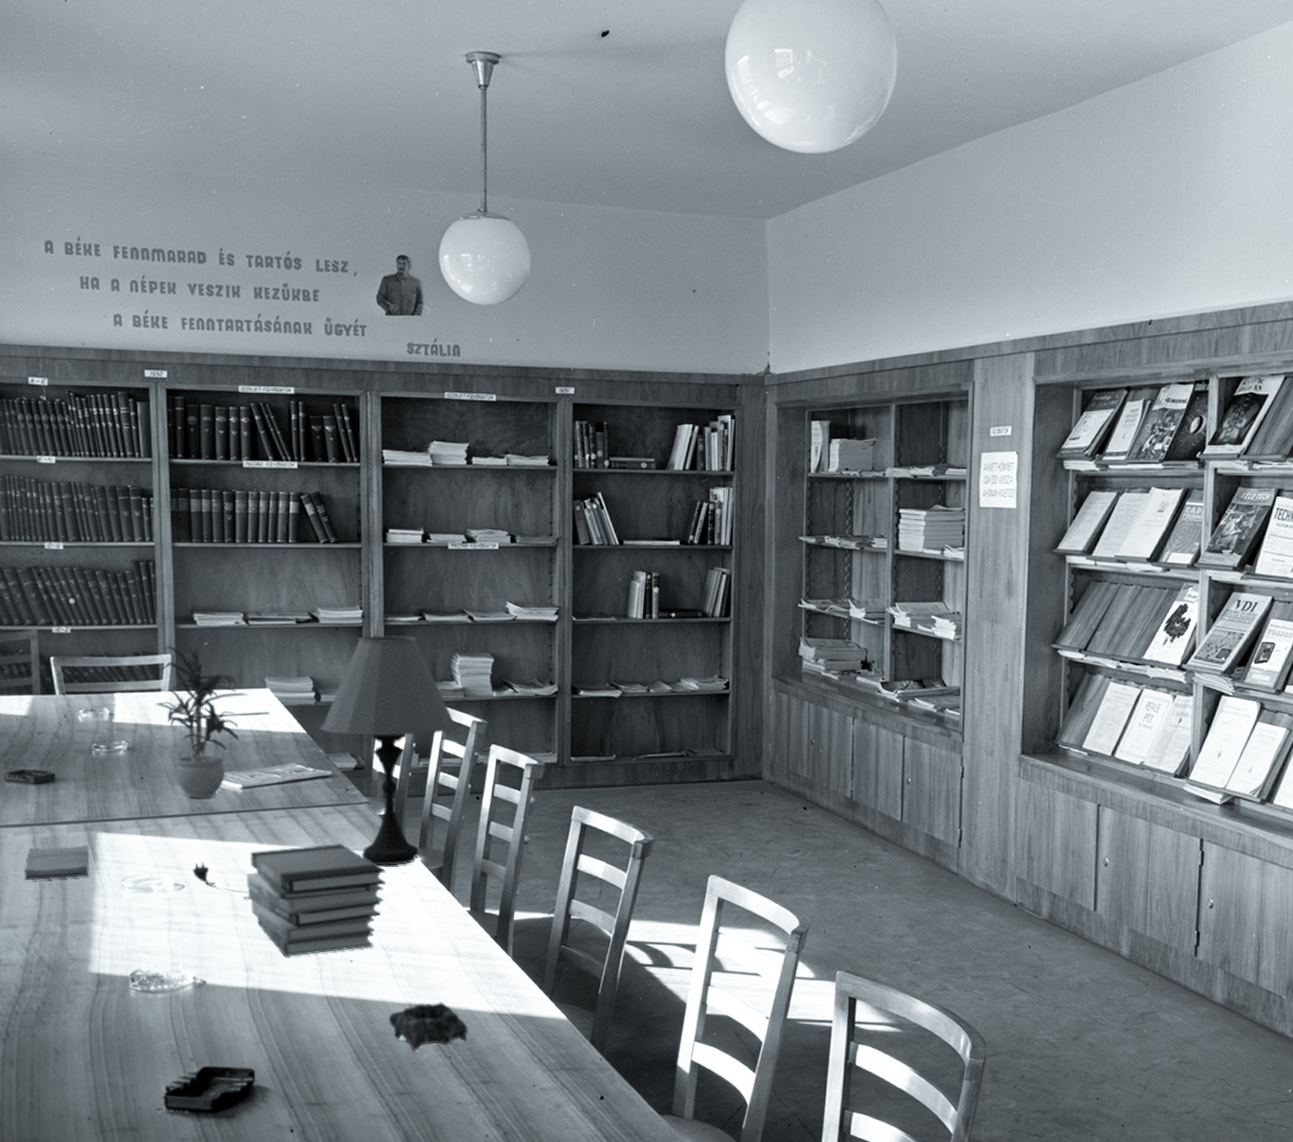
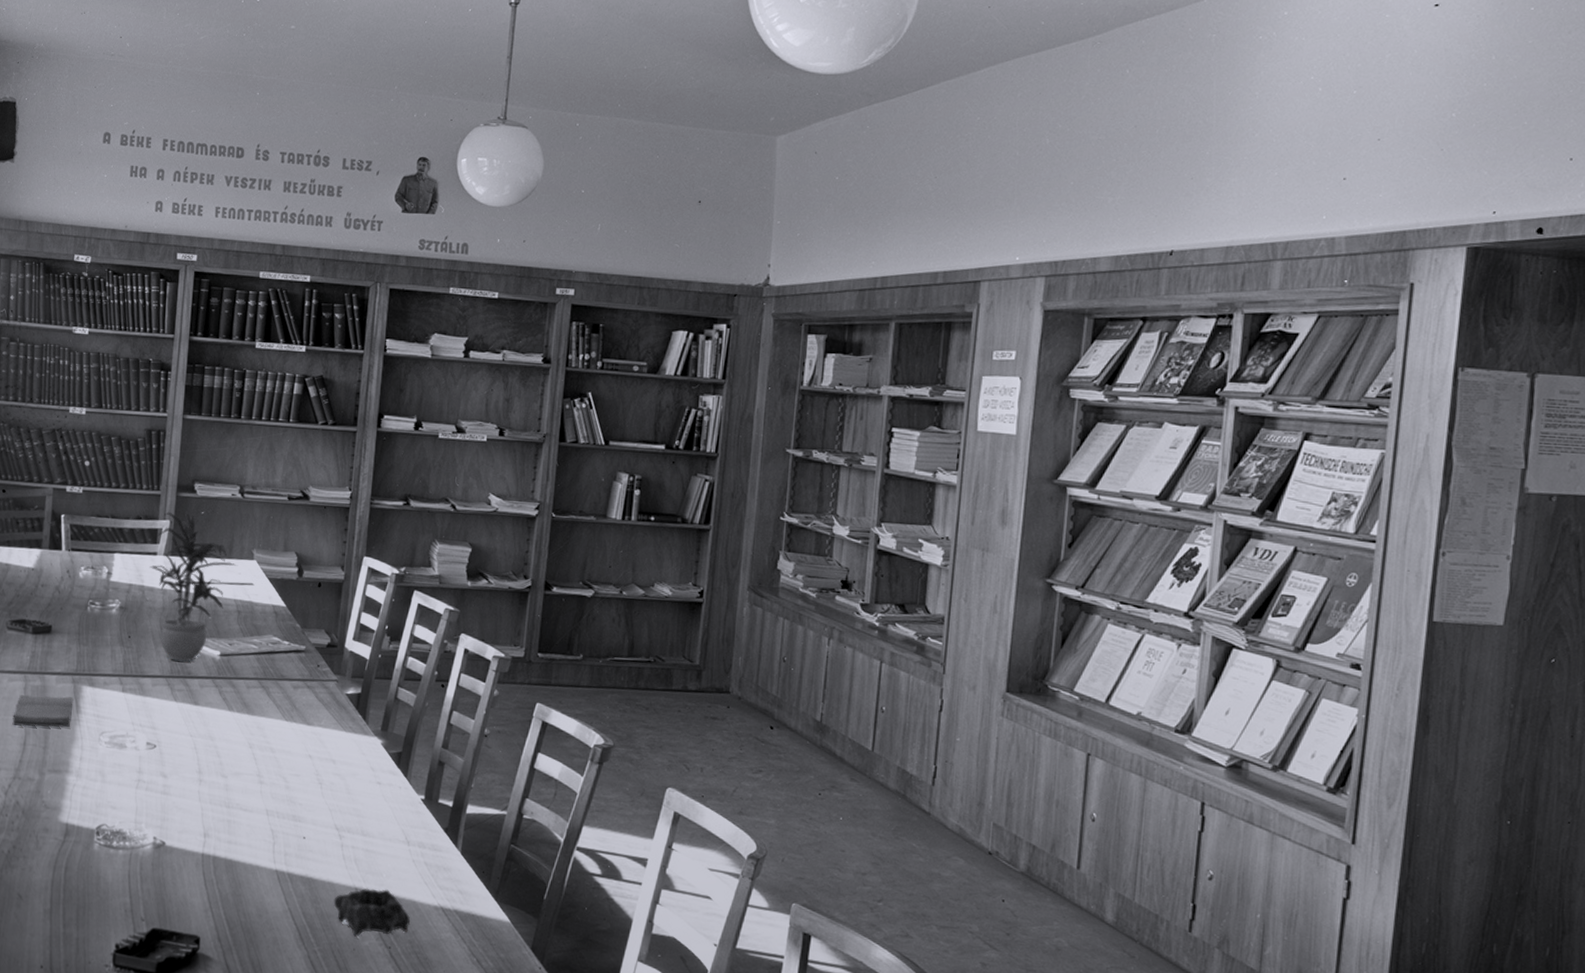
table lamp: present [192,635,458,901] -> none [165,517,431,767]
book stack: present [246,844,387,957] -> none [213,718,347,827]

